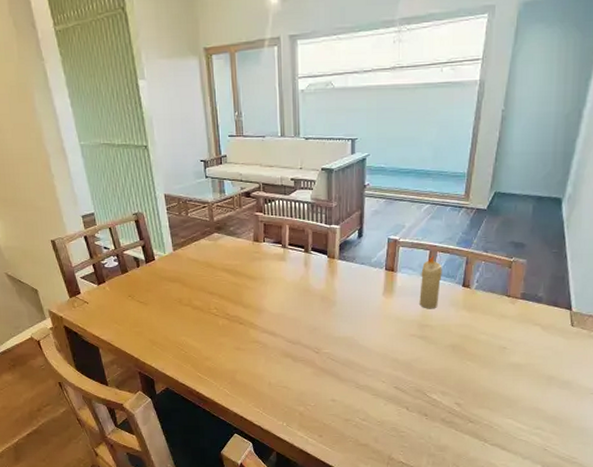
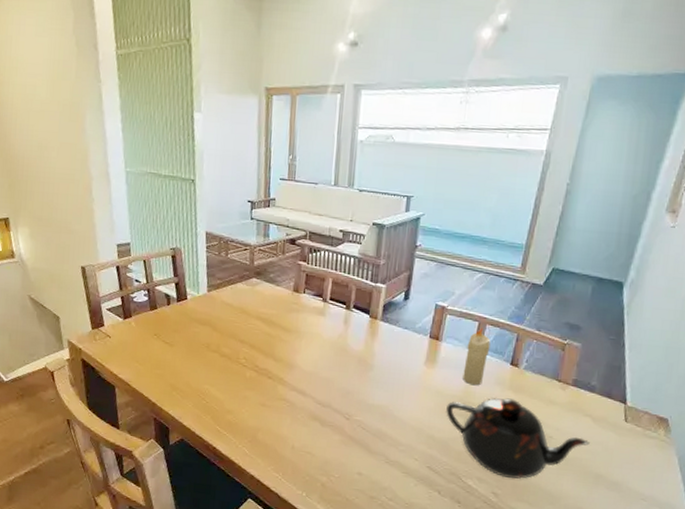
teapot: none [407,317,541,389] -> present [446,397,590,479]

